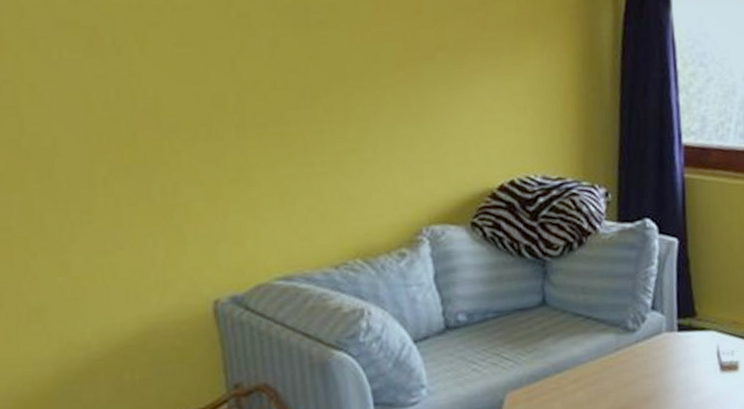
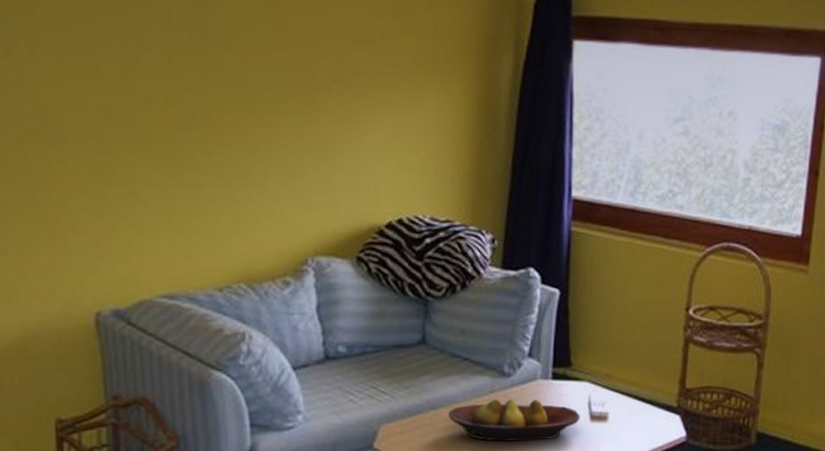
fruit bowl: none [574,353,710,401] -> present [448,399,580,442]

